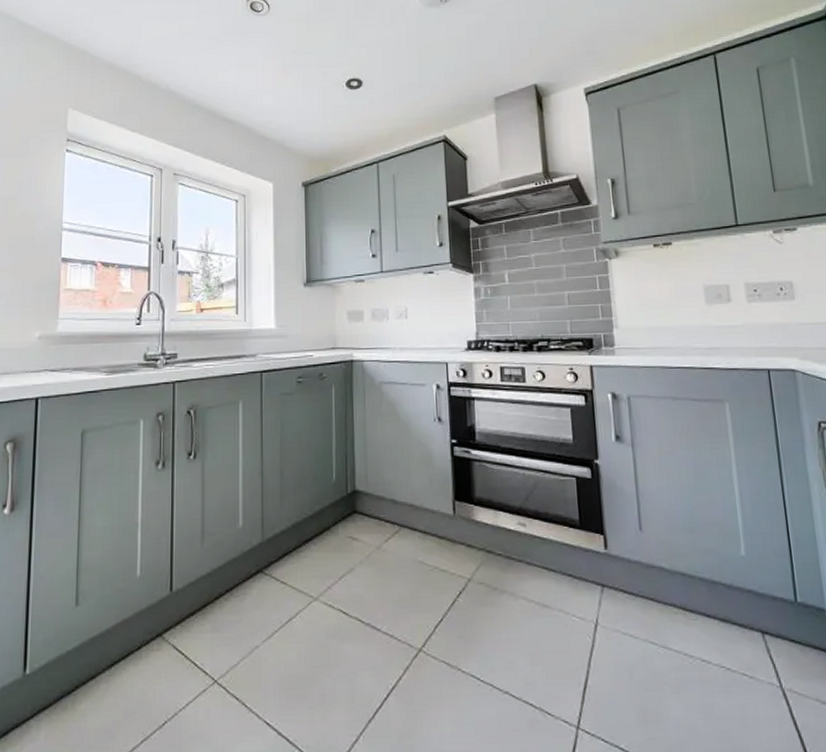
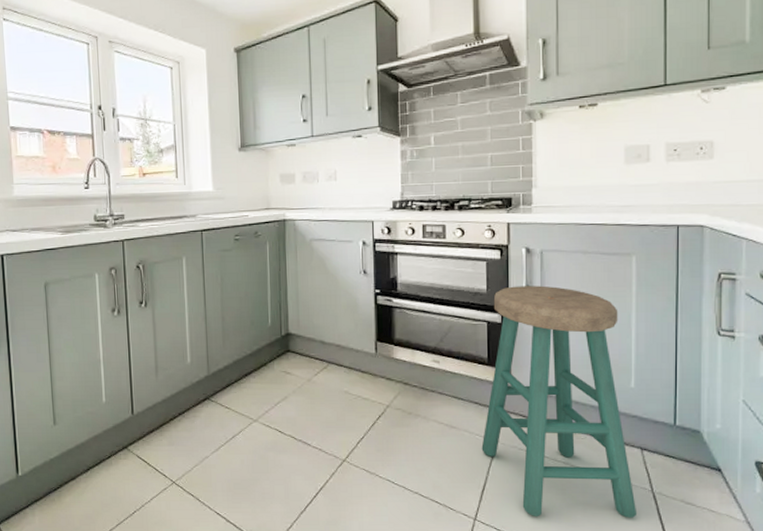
stool: none [579,435,768,724] -> present [481,285,638,518]

